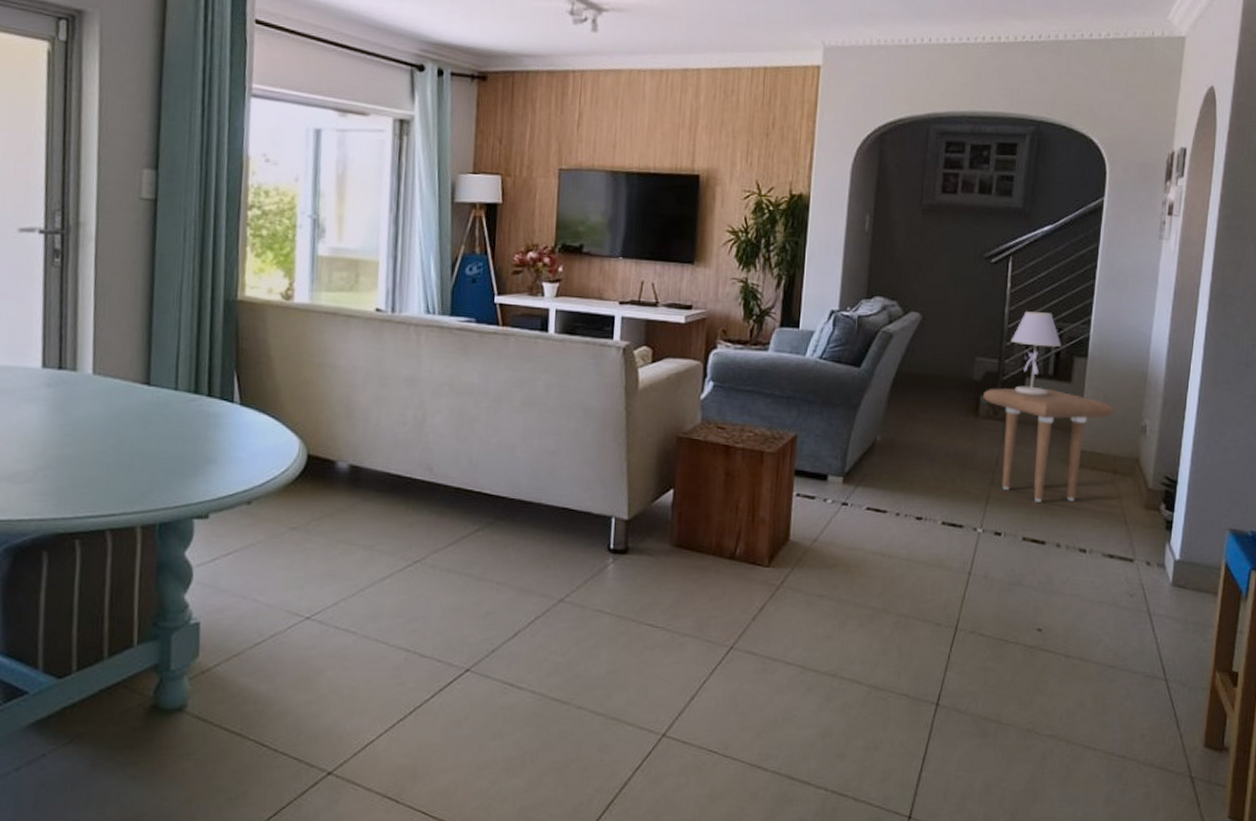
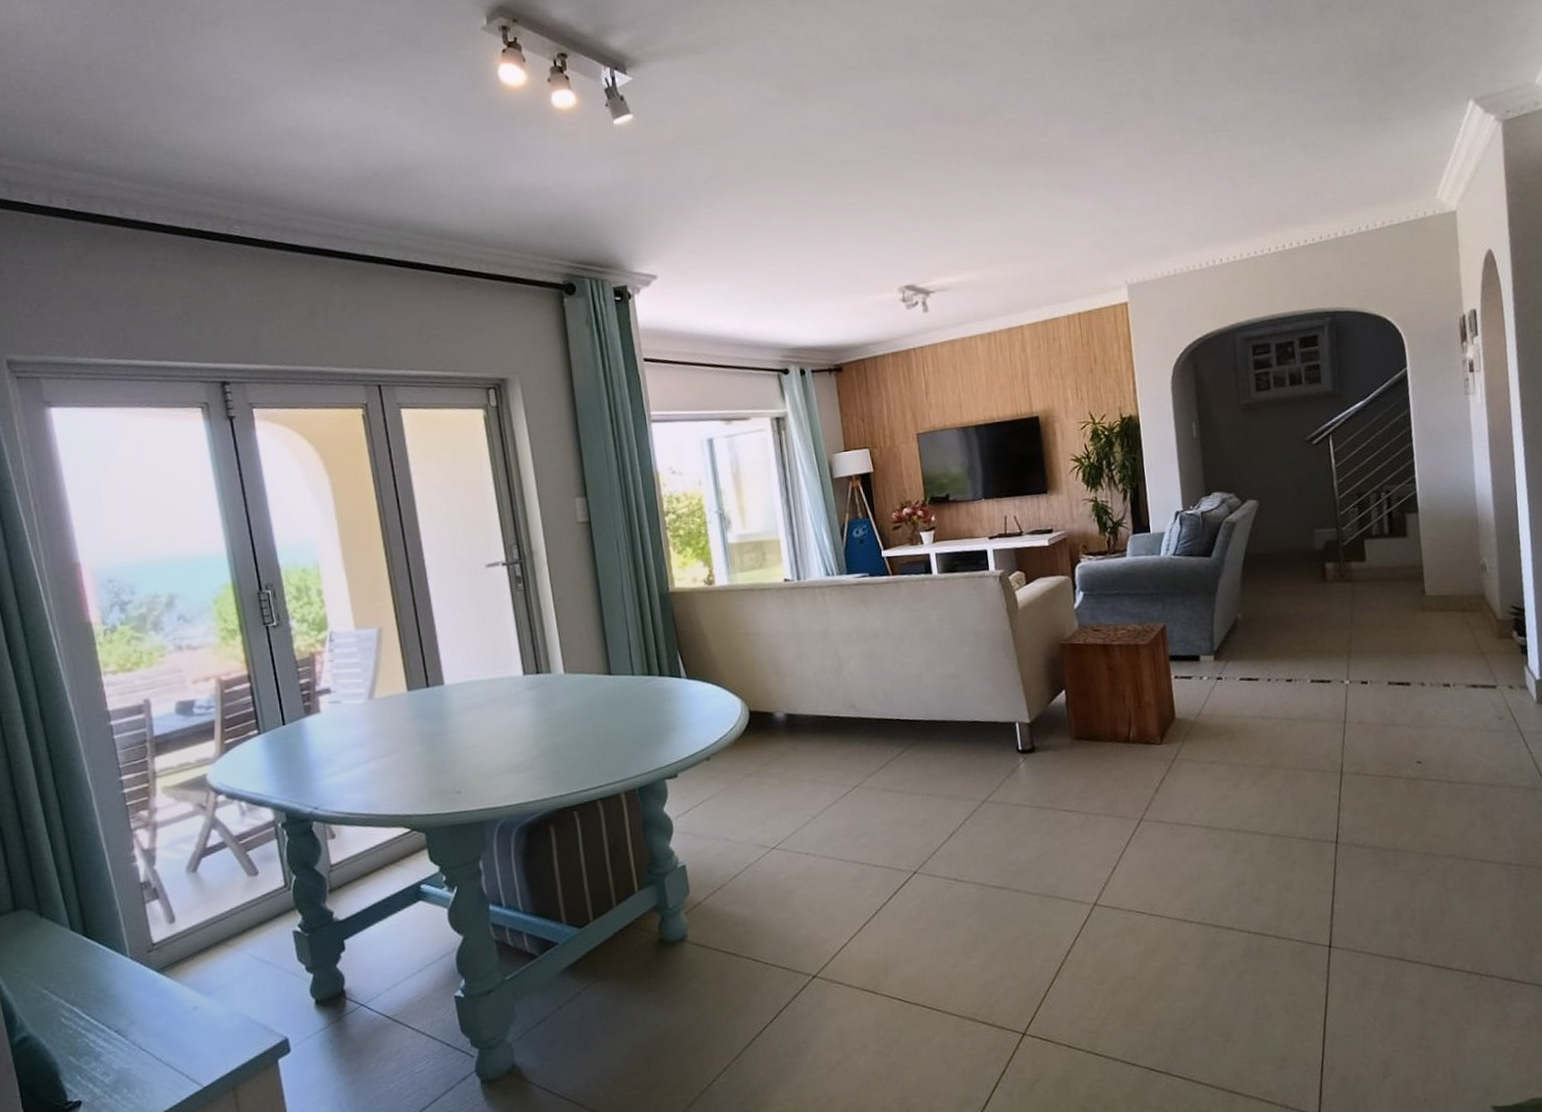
side table: present [983,388,1114,502] -> none [1327,546,1452,649]
table lamp: present [1010,311,1062,396] -> none [1343,479,1393,556]

